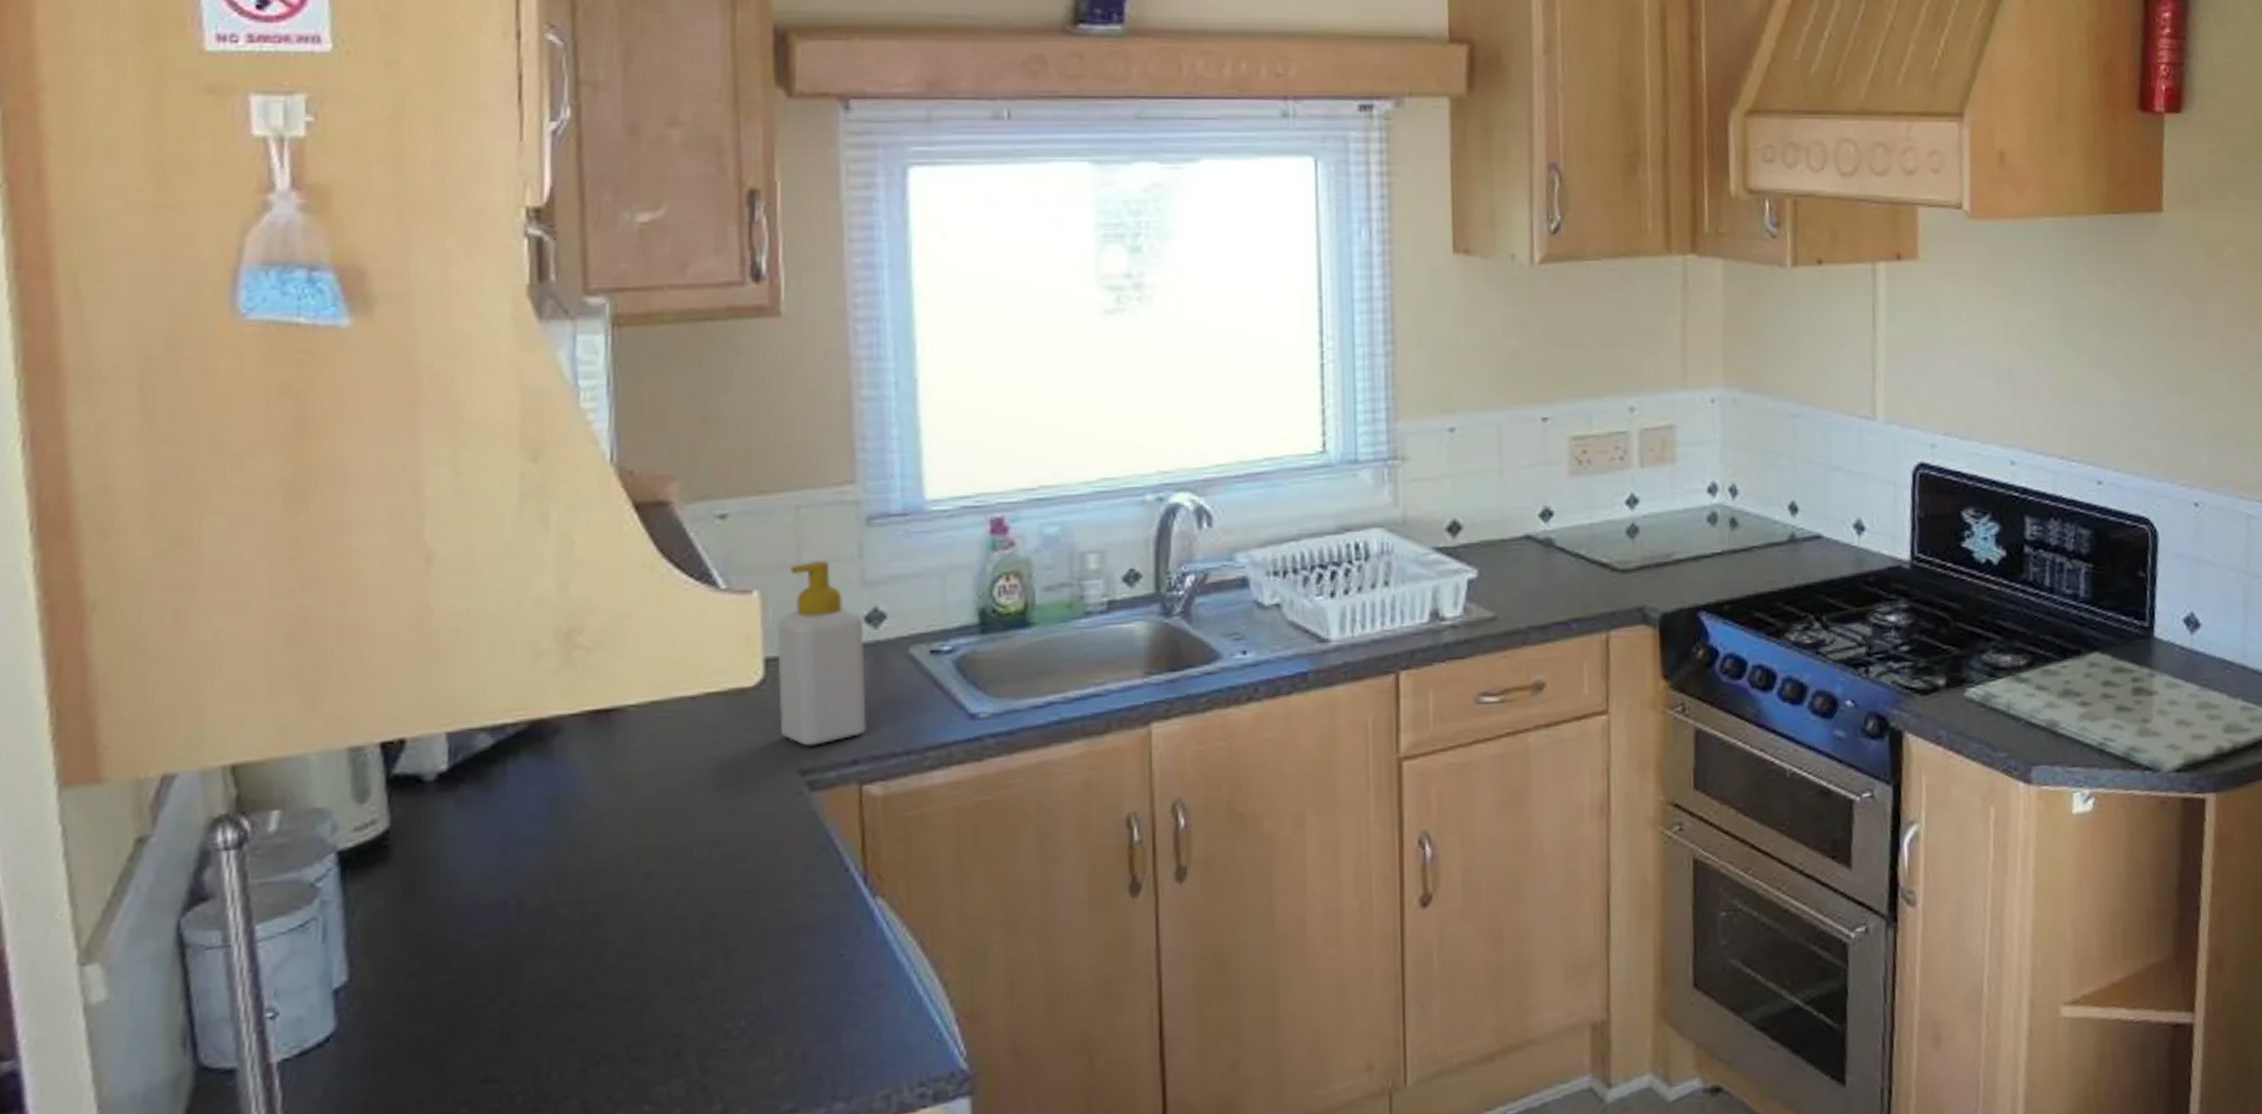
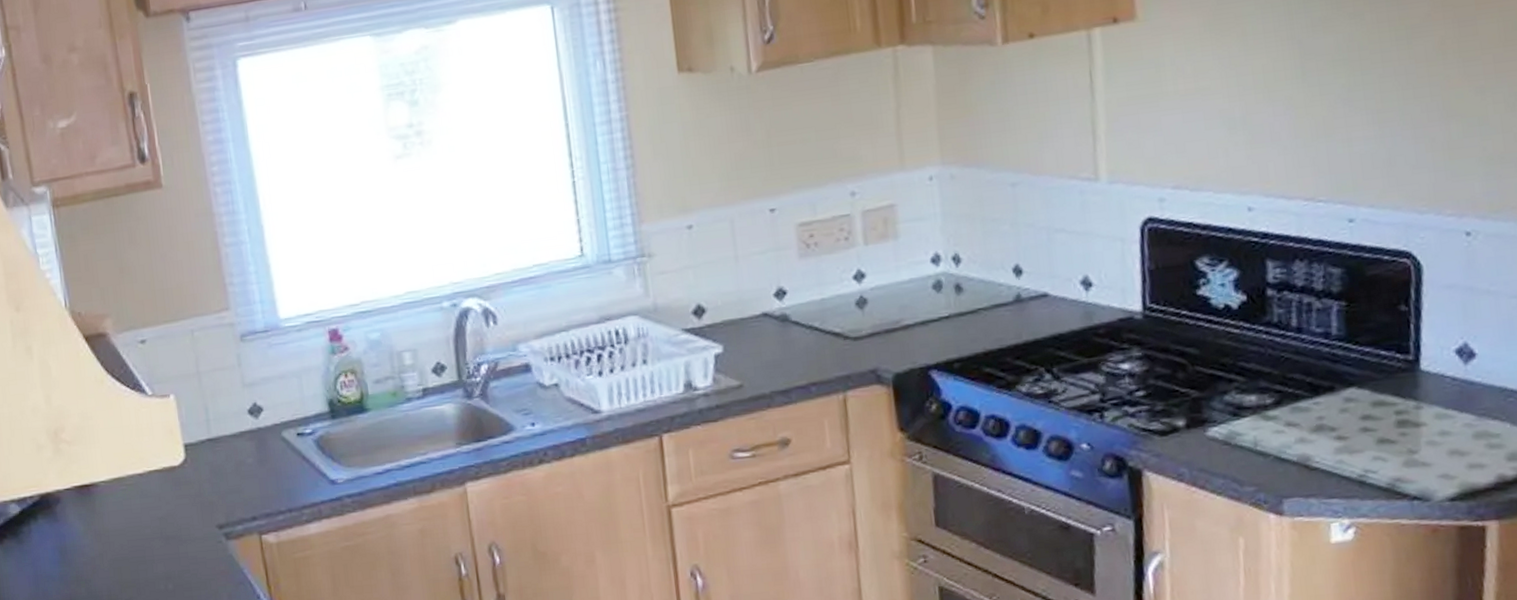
soap bottle: present [776,560,866,746] -> none [189,369,259,508]

